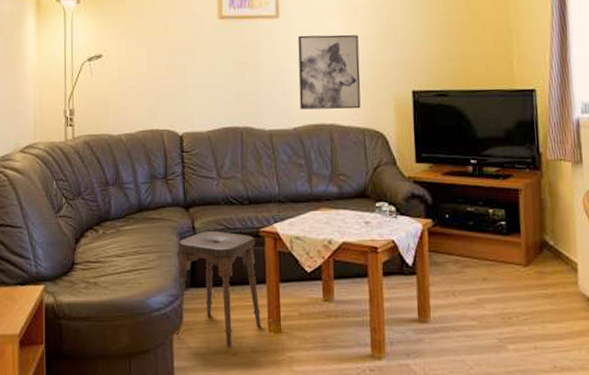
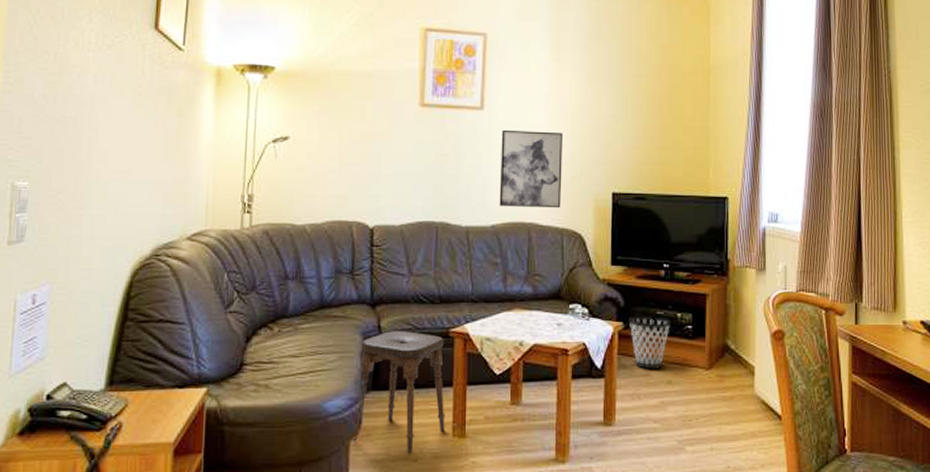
wastebasket: none [437,212,483,266] -> present [628,315,671,369]

